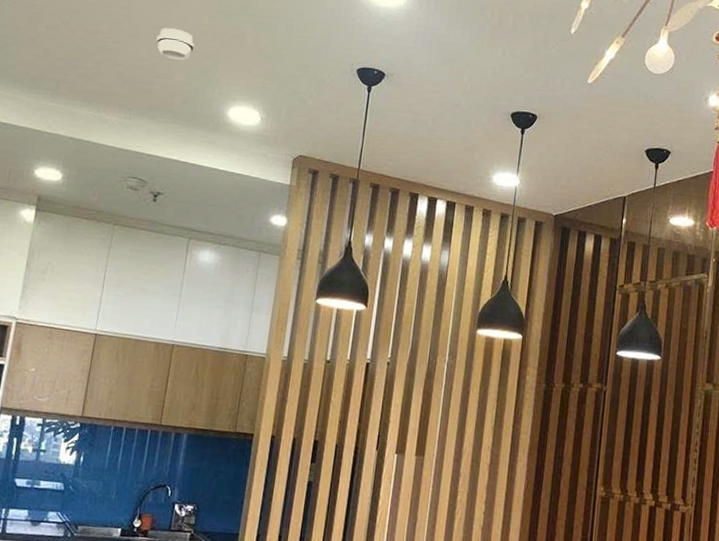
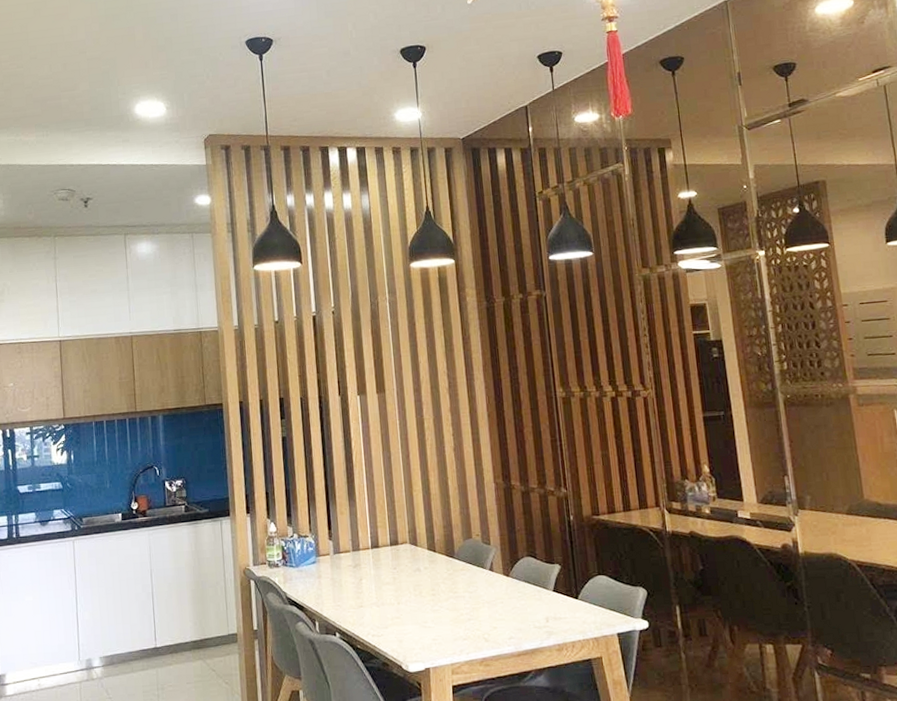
smoke detector: present [156,27,195,60] -> none [55,41,91,71]

